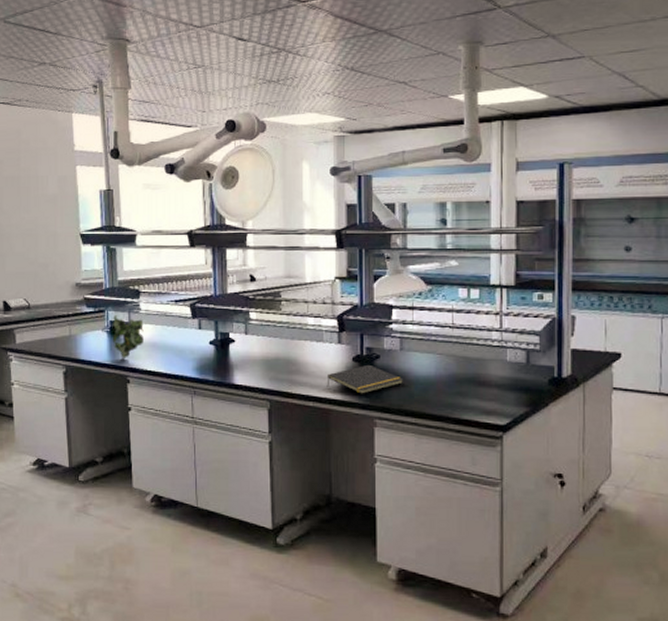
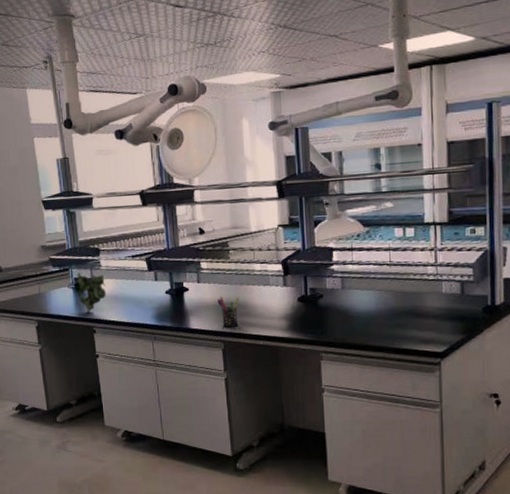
pen holder: none [265,351,290,385] -> present [217,297,239,327]
notepad: present [326,364,403,394] -> none [275,303,345,331]

